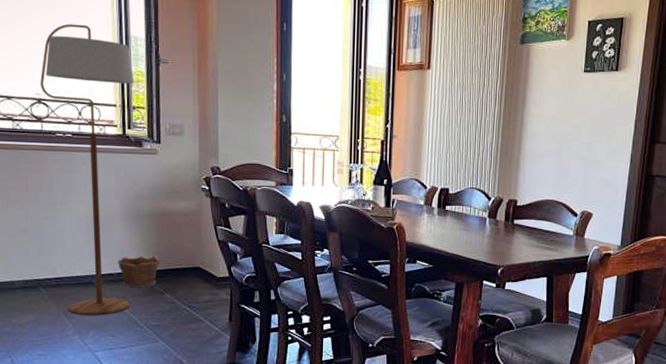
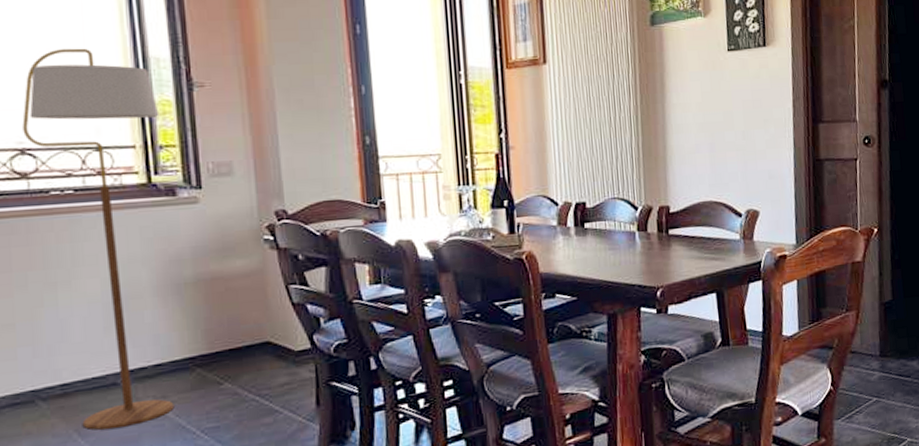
clay pot: present [118,255,160,287] -> none [152,335,213,382]

